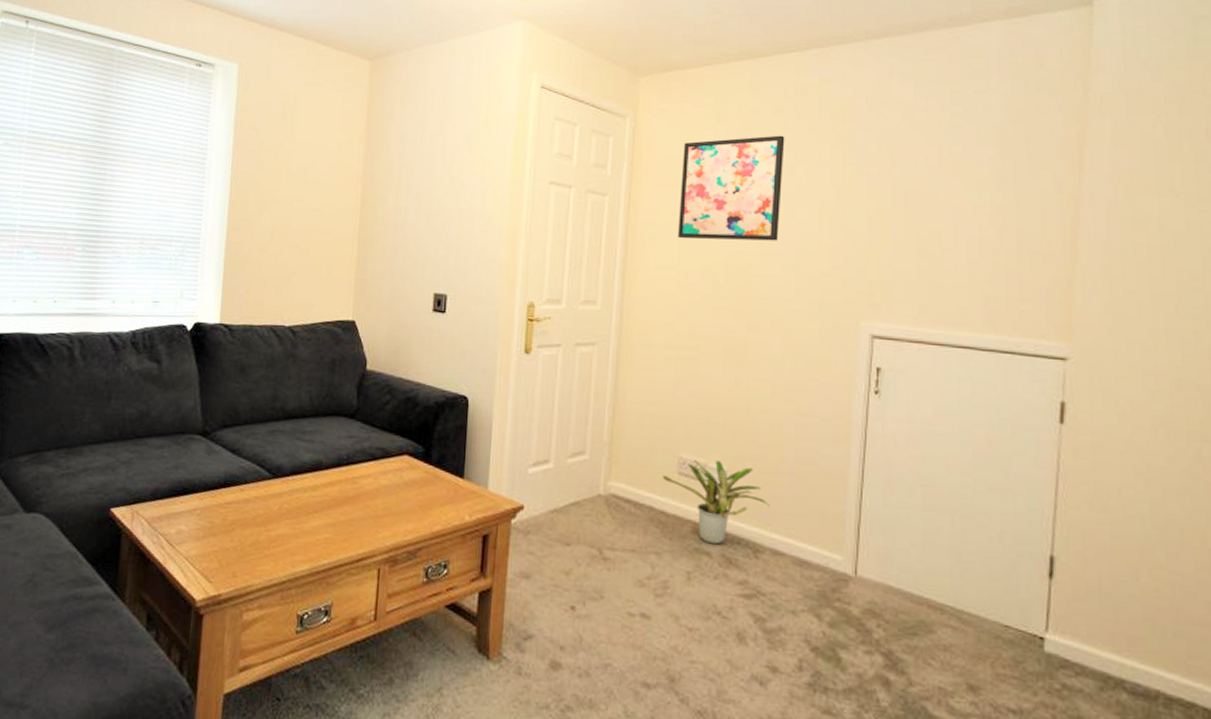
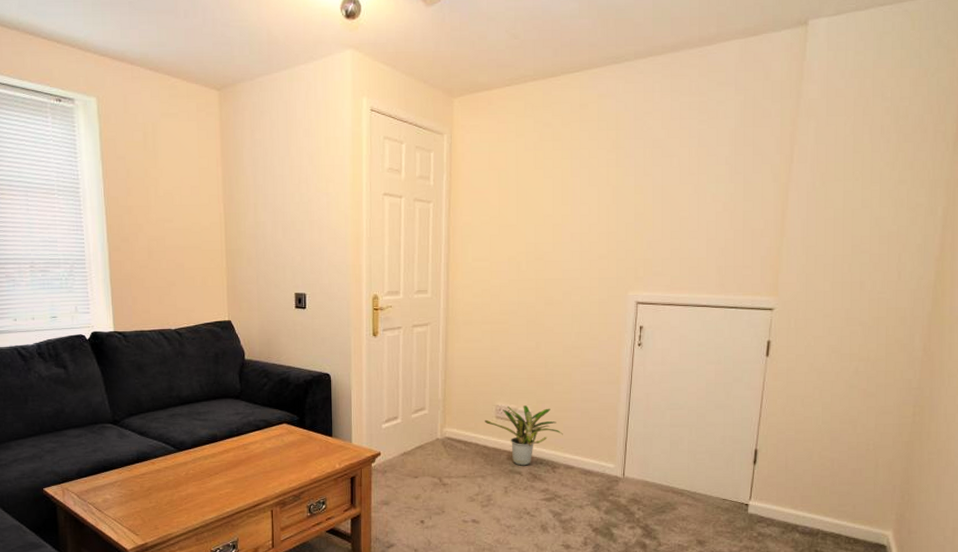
wall art: present [678,135,785,241] -> none [489,144,572,235]

